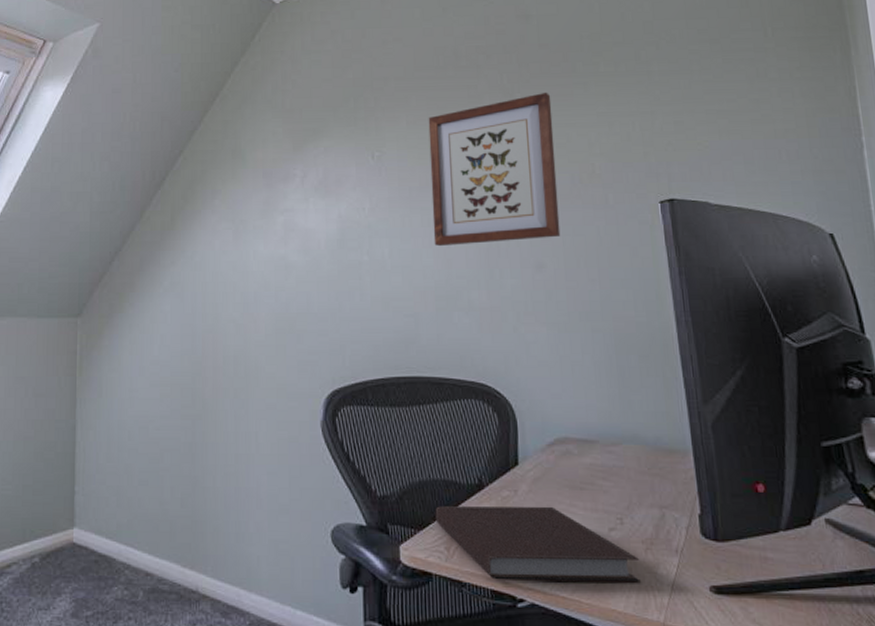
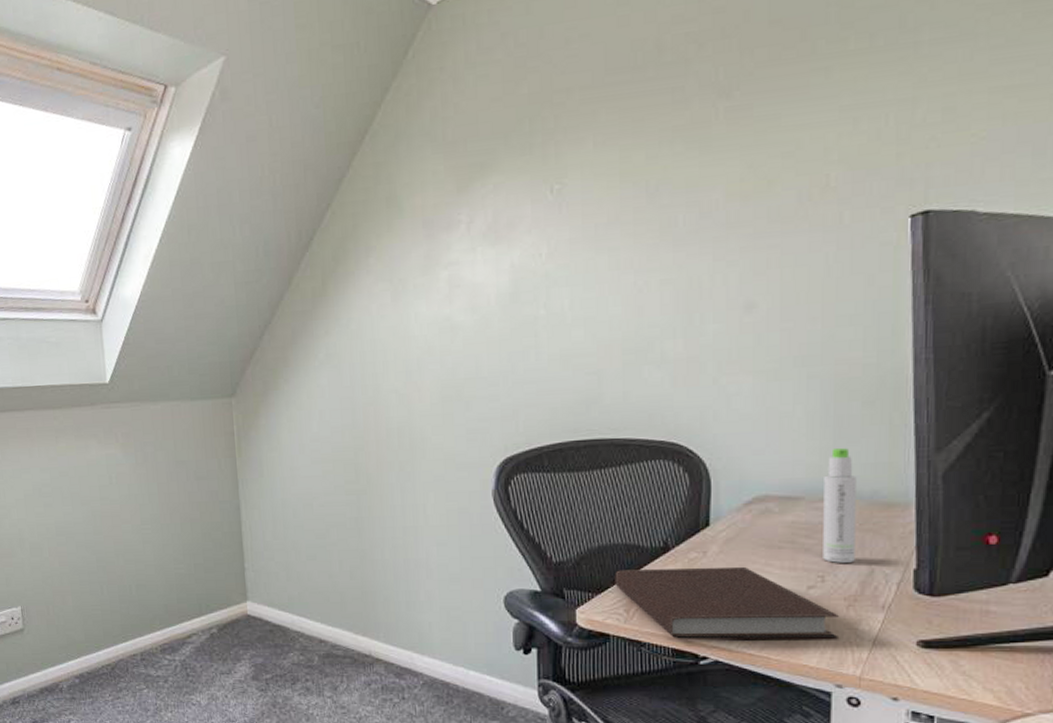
wall art: present [428,92,561,247] -> none [620,85,780,293]
bottle: none [614,397,647,506] -> present [823,448,857,563]

